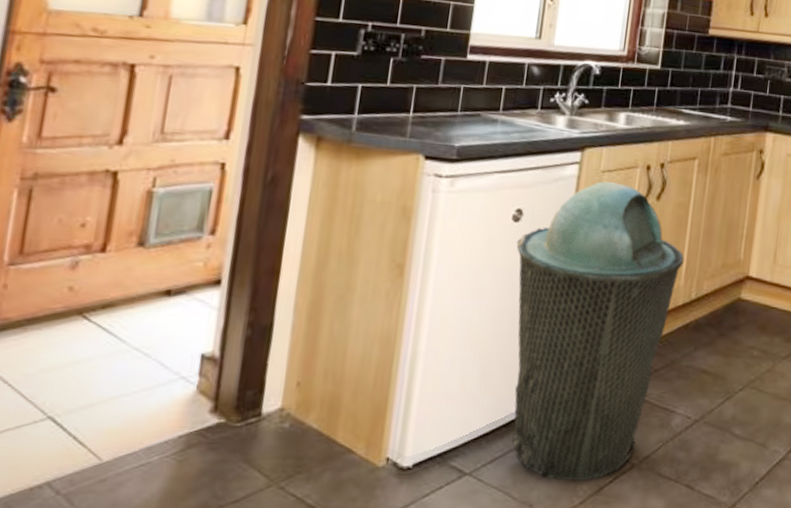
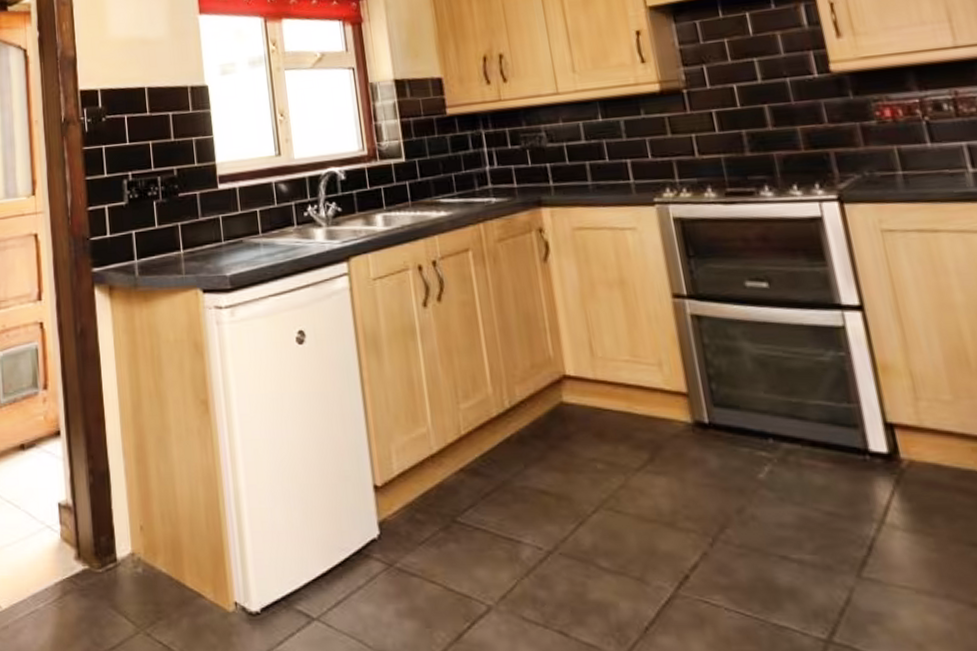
trash bin: present [511,181,684,480] -> none [306,289,487,626]

